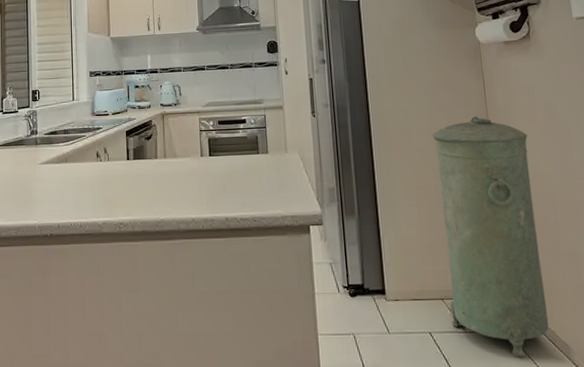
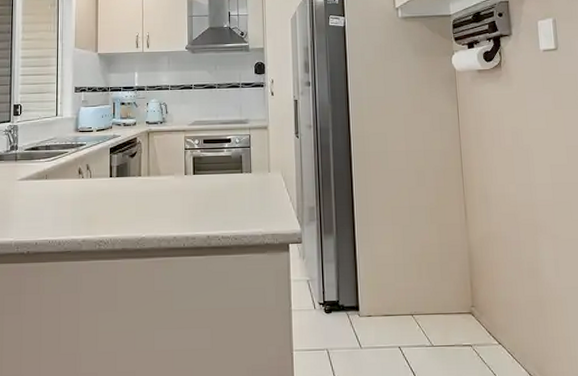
trash can: present [432,116,549,356] -> none [408,140,509,368]

